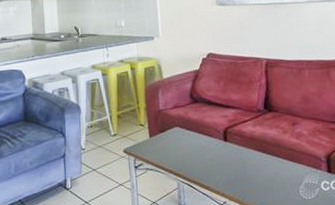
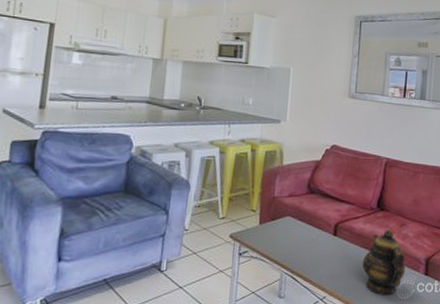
teapot: none [258,129,306,196] -> present [362,229,406,295]

